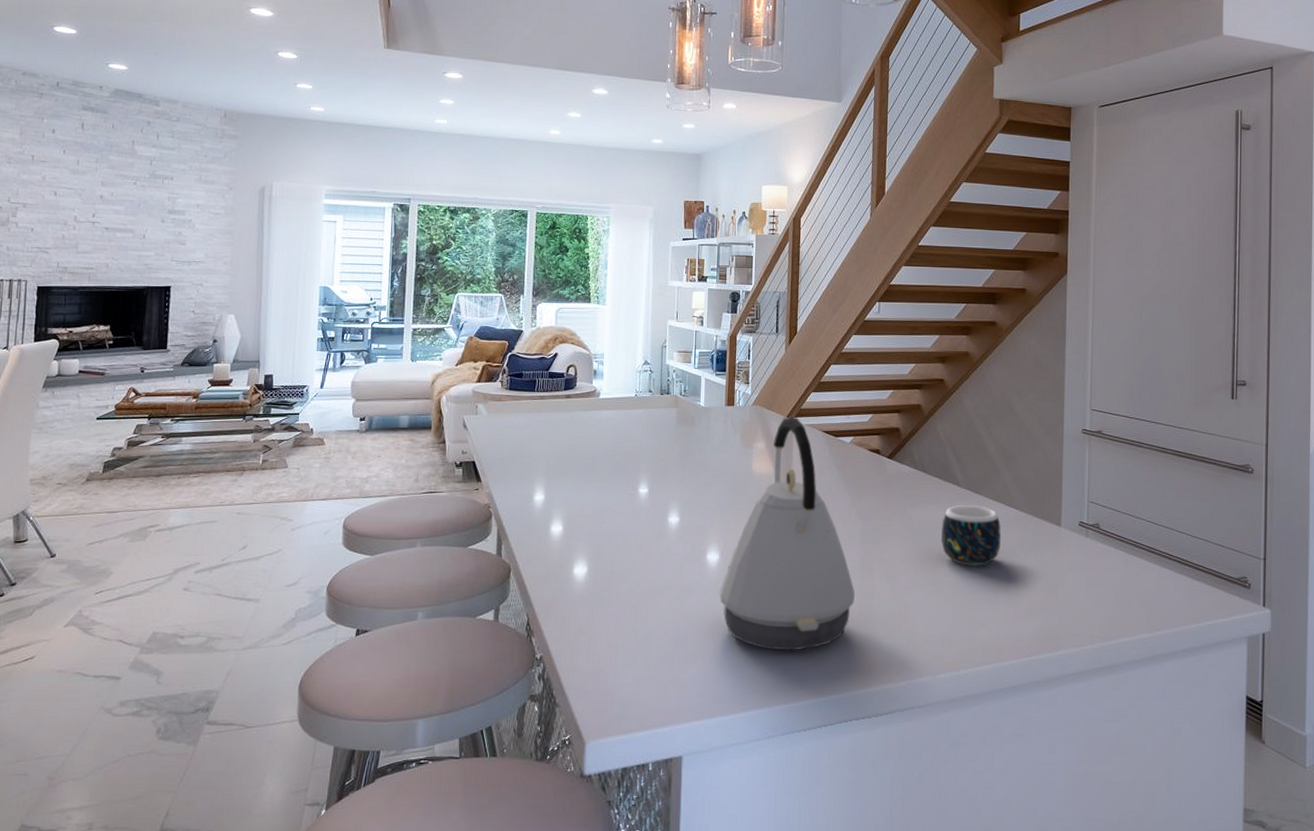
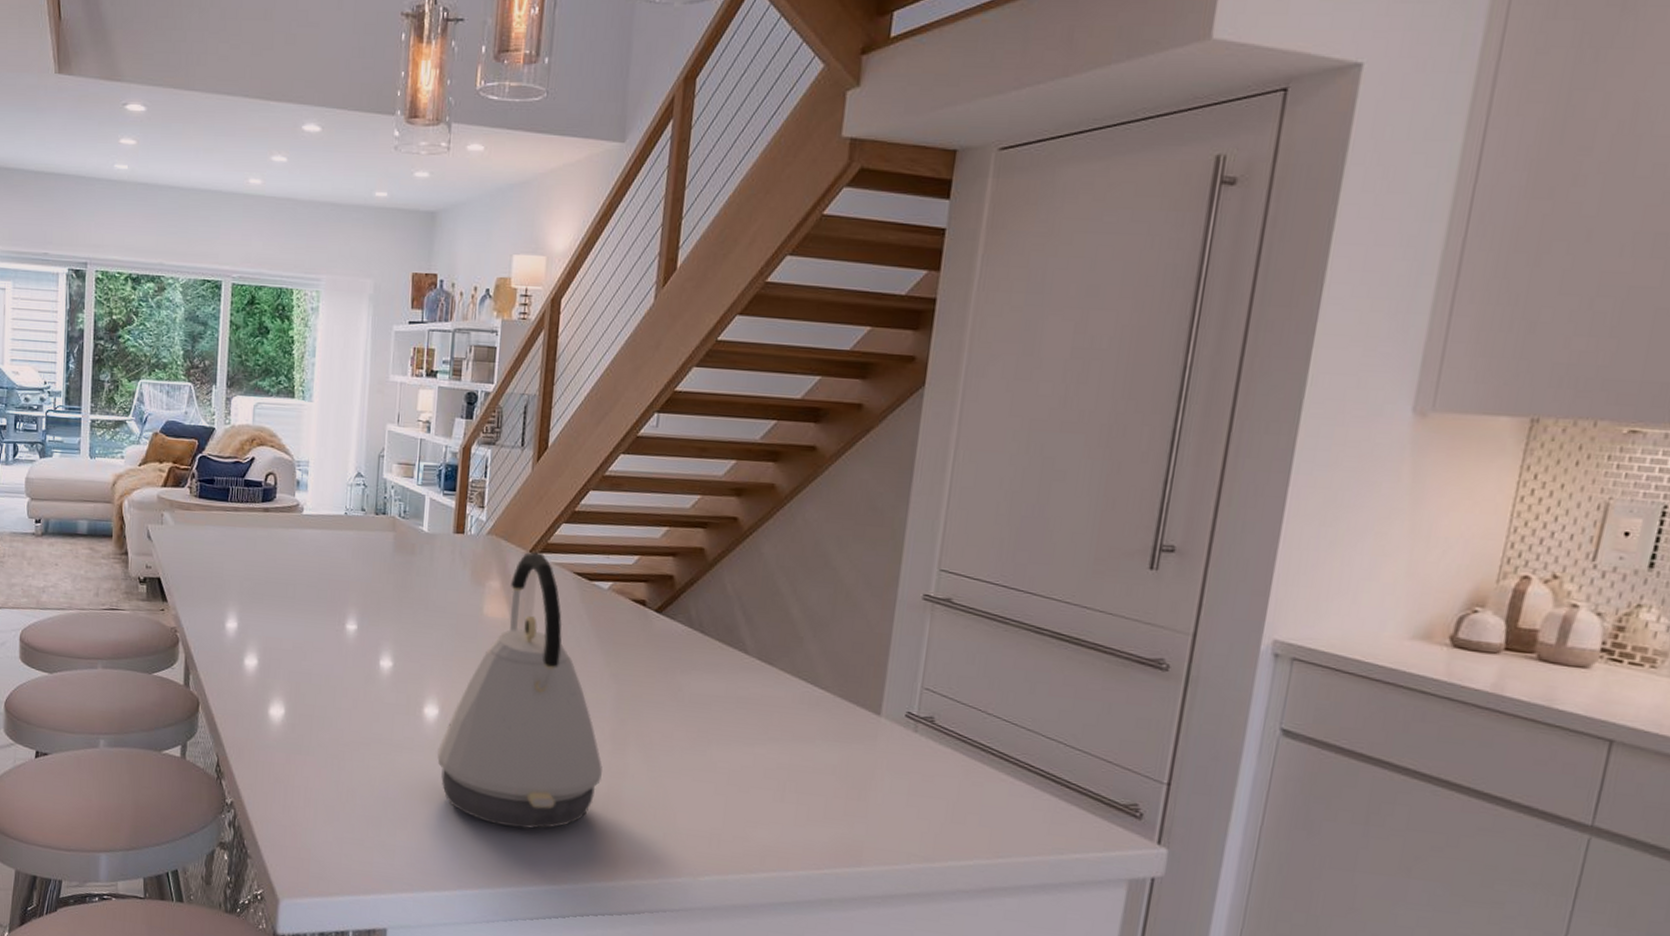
mug: present [941,504,1002,566] -> none [717,677,799,754]

